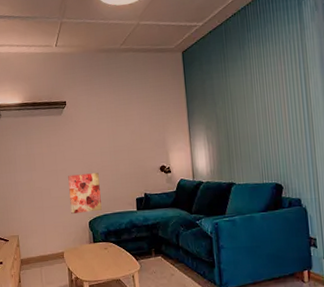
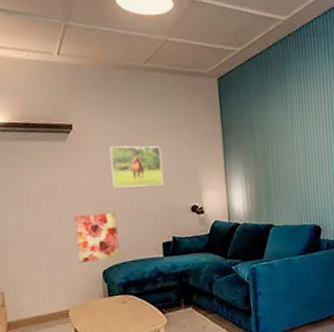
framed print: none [94,115,137,152] -> present [109,146,164,188]

